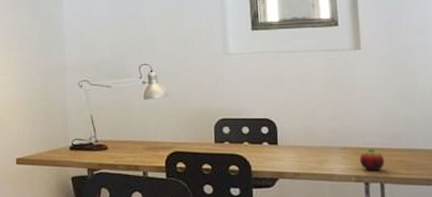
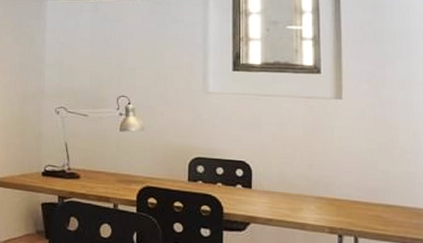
fruit: present [359,148,385,171] -> none [334,200,360,224]

